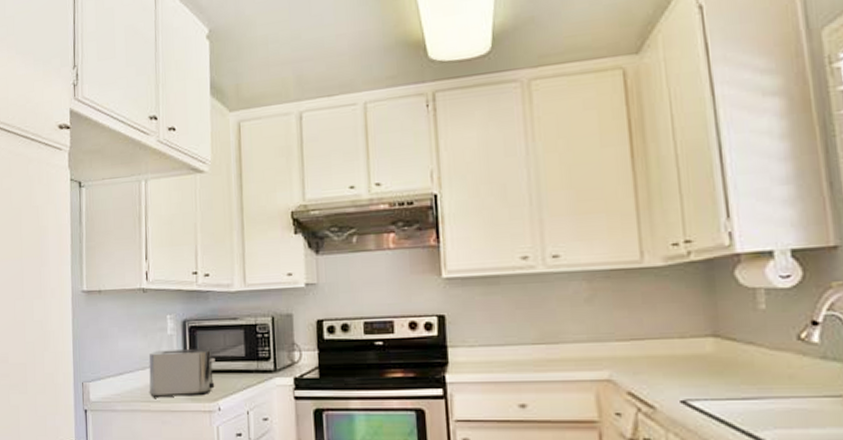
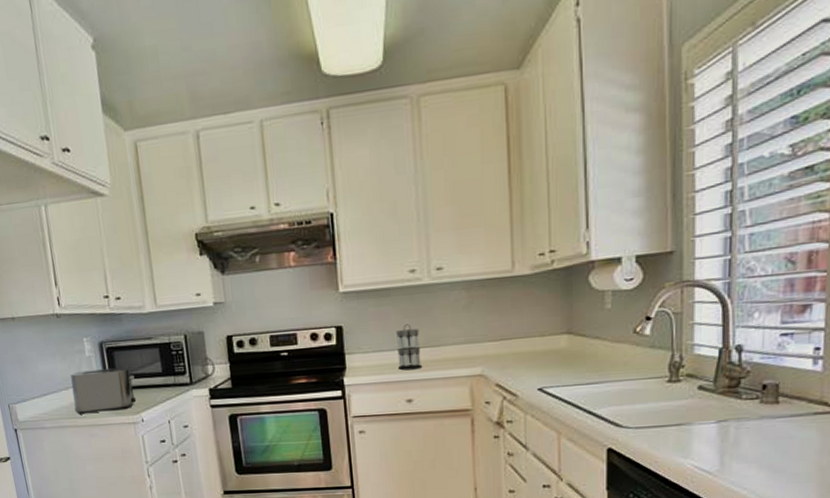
spice rack: none [506,316,537,370] -> present [396,324,421,371]

